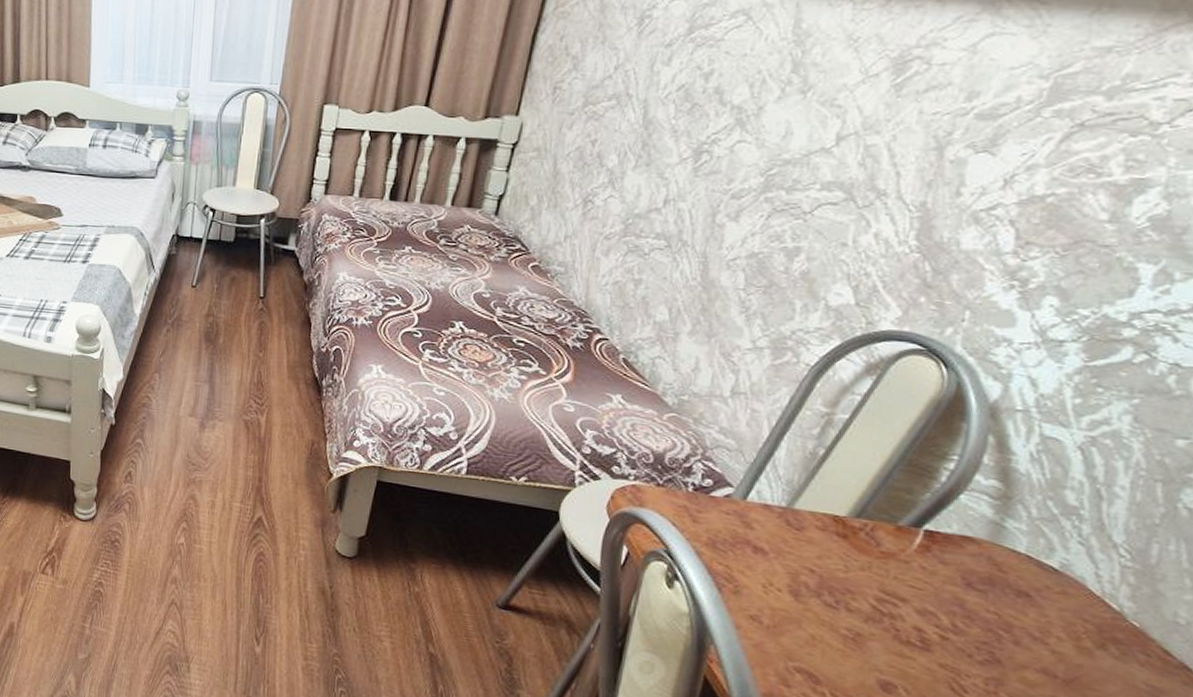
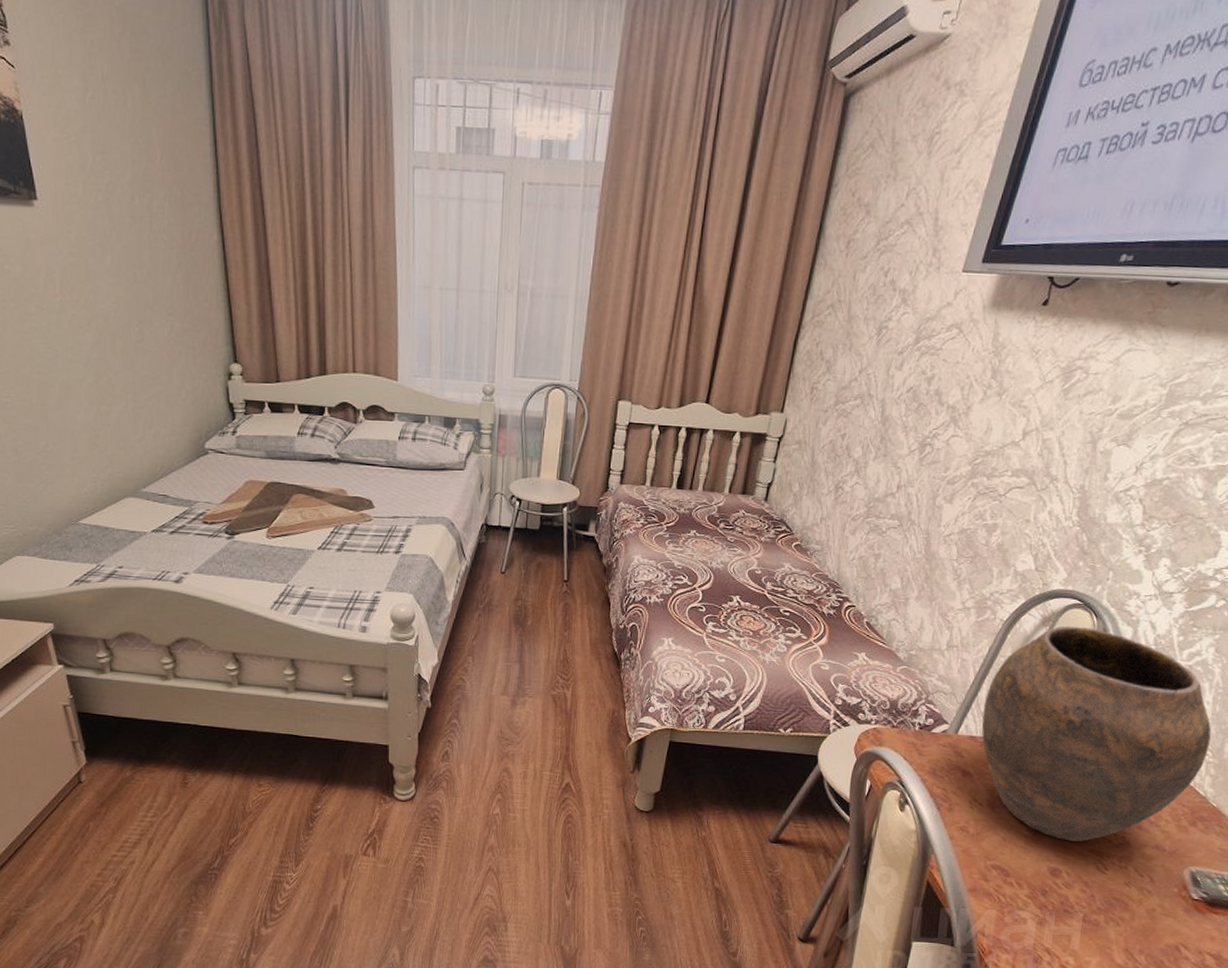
vase: none [779,376,1129,653] -> present [981,626,1212,843]

